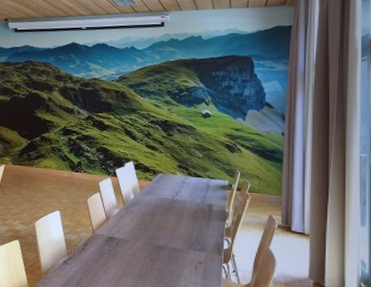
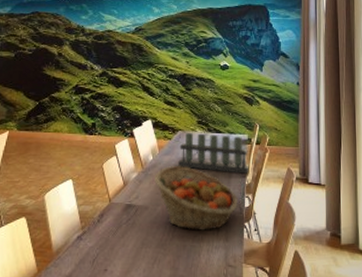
fruit basket: none [134,205,217,268] -> present [153,166,238,232]
candle holder: none [158,176,228,218] -> present [178,133,248,174]

